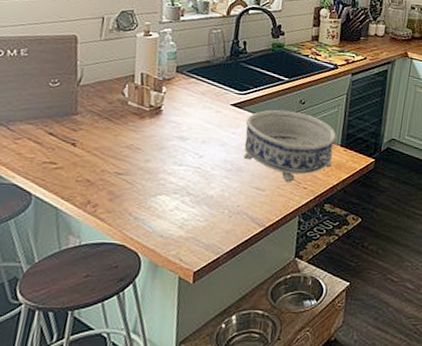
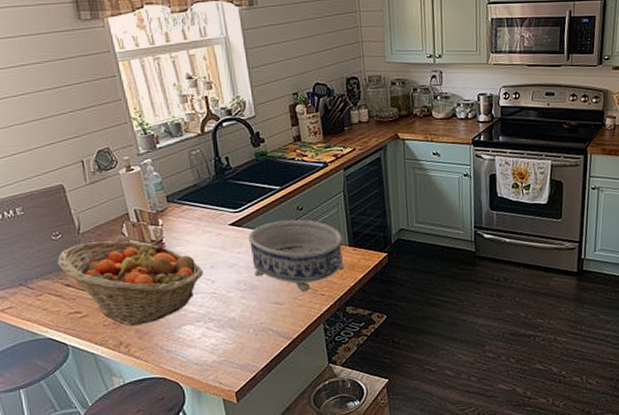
fruit basket: none [46,95,194,187] -> present [57,240,203,327]

